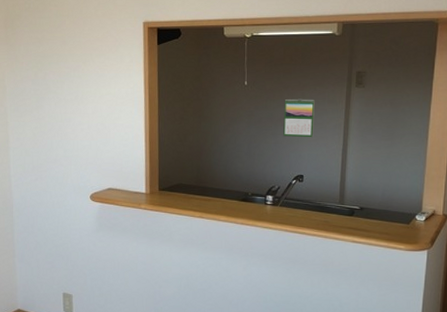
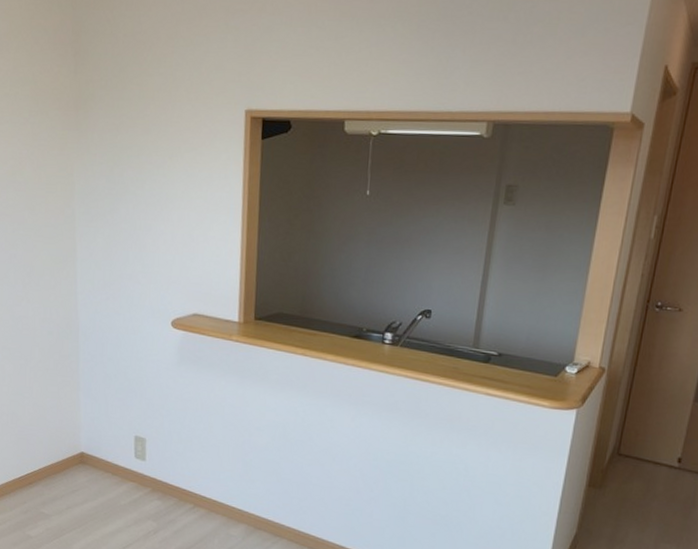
calendar: present [283,99,315,138] -> none [410,215,452,265]

